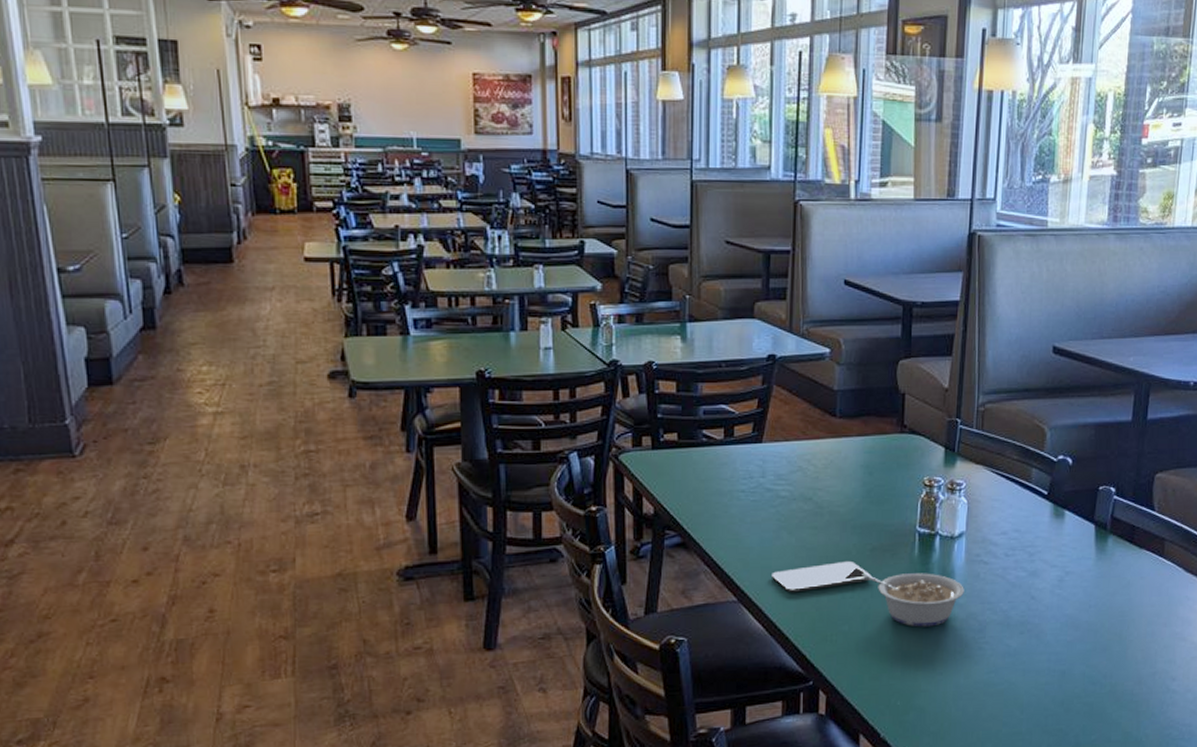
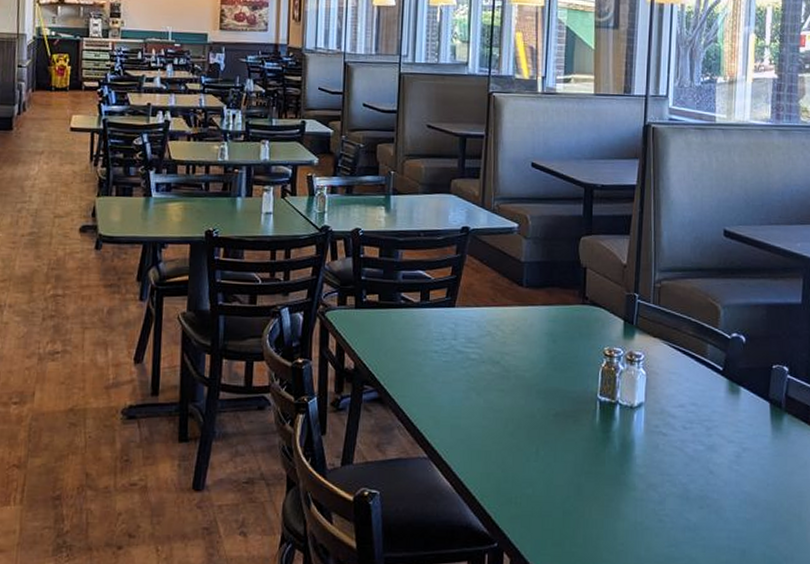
smartphone: present [772,562,871,593] -> none [461,425,555,453]
legume: present [862,573,964,627] -> none [545,438,644,495]

